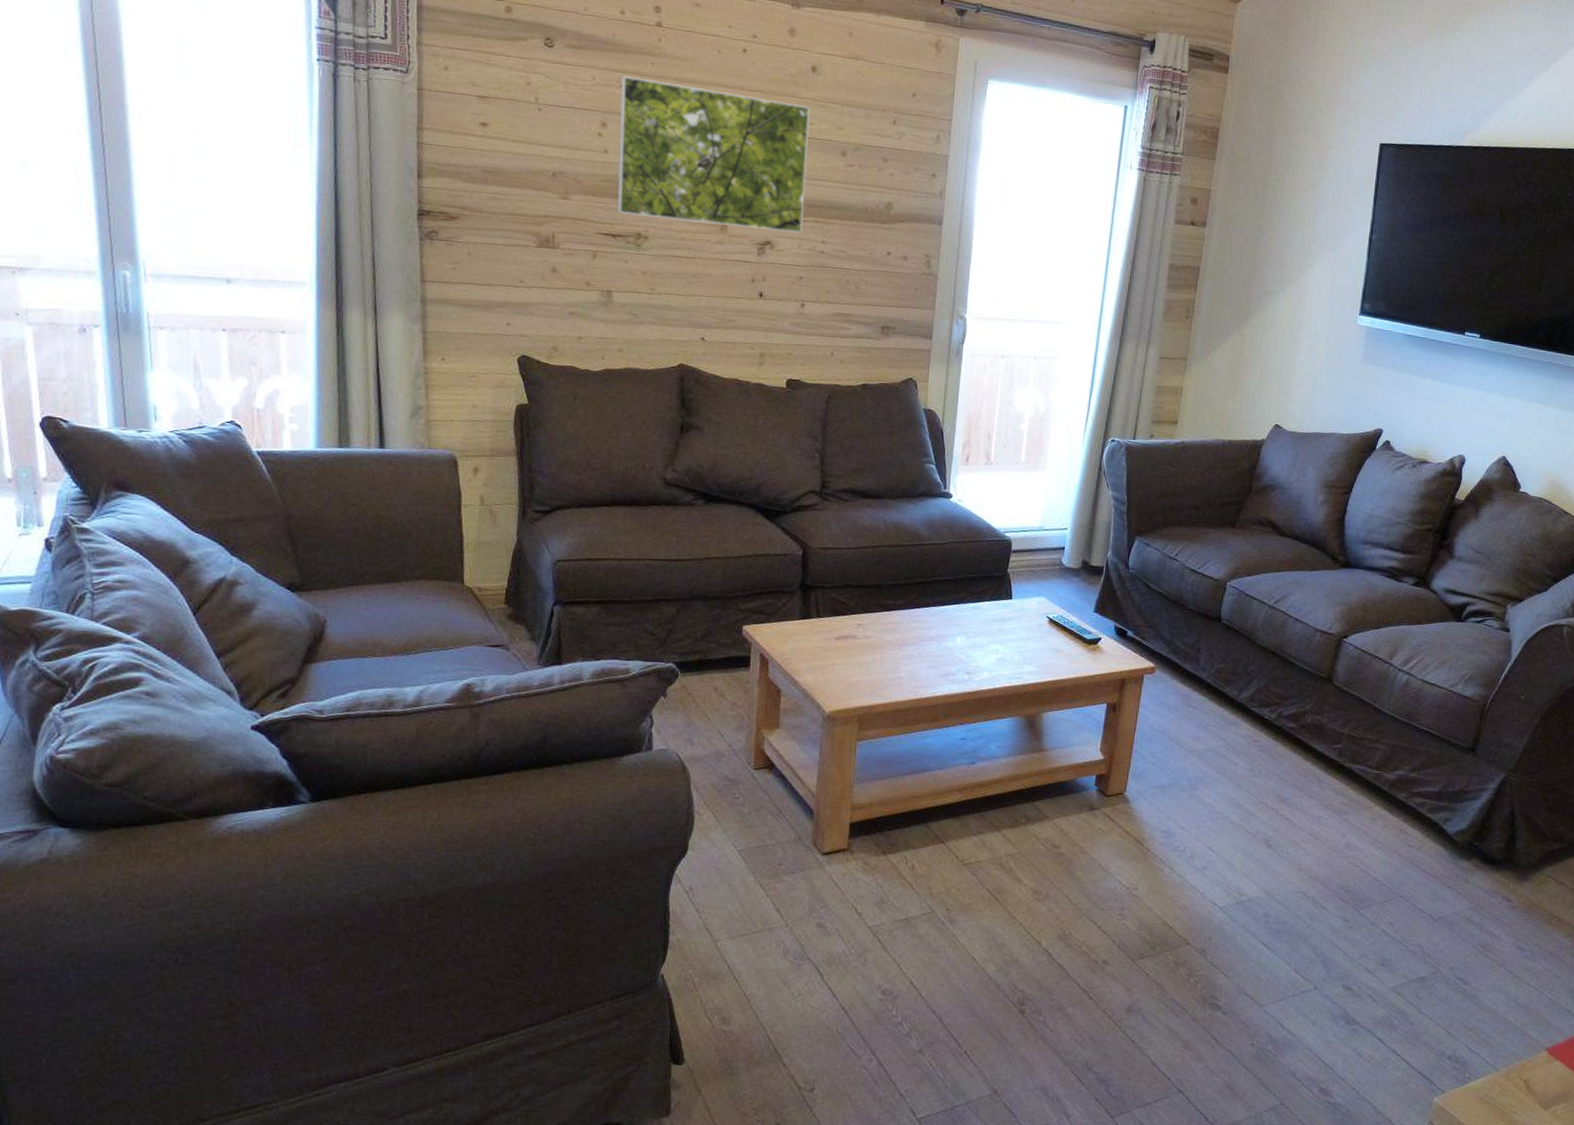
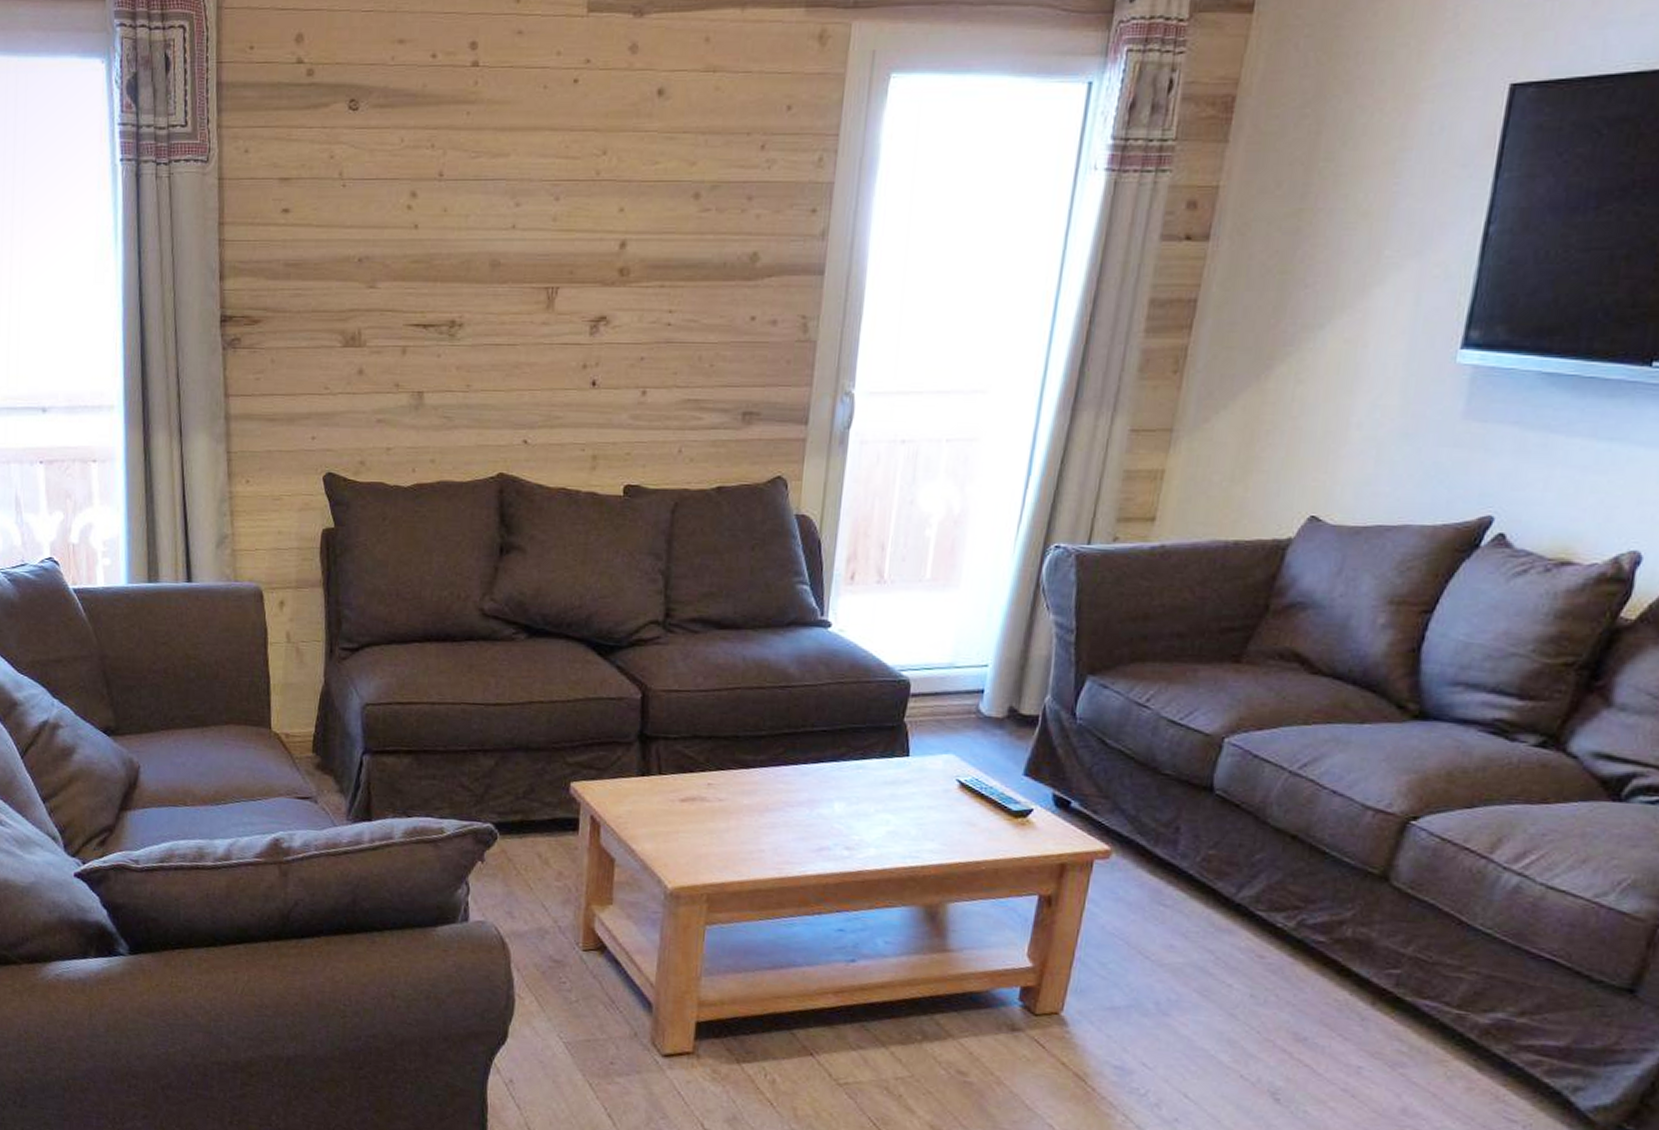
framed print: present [617,75,811,234] -> none [428,132,656,303]

